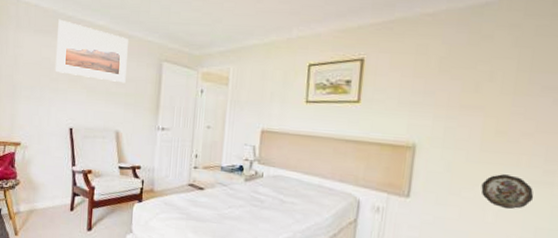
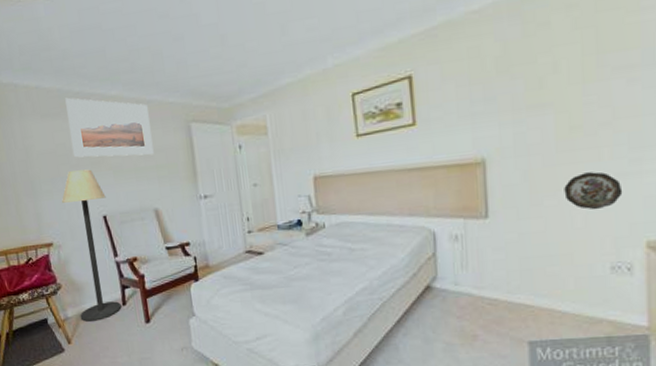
floor lamp: none [30,83,76,220] -> present [61,169,122,322]

